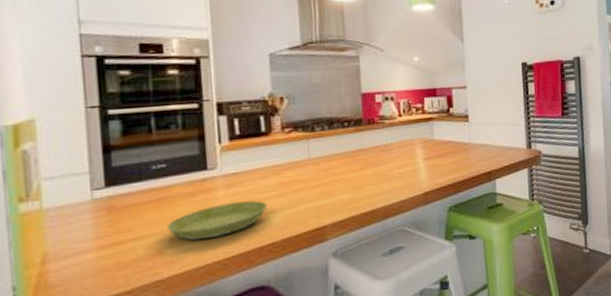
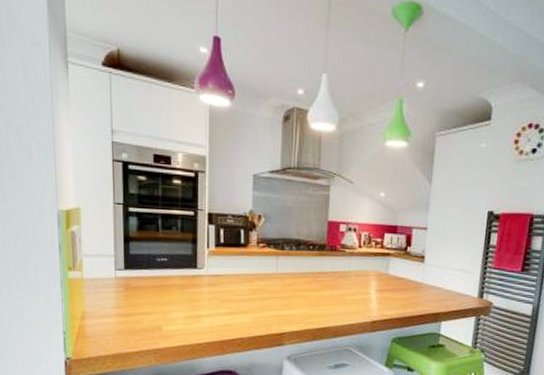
saucer: present [167,200,268,241] -> none [165,298,240,324]

